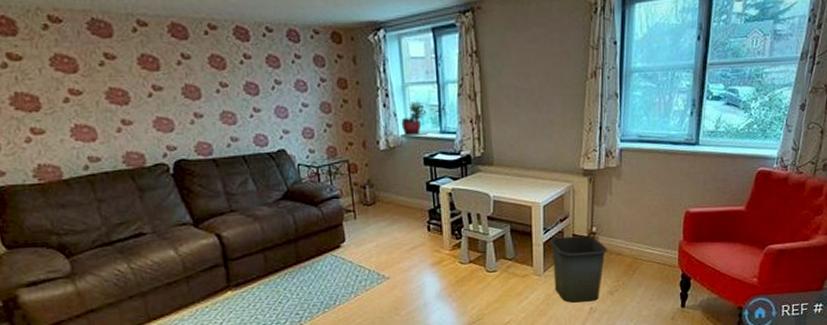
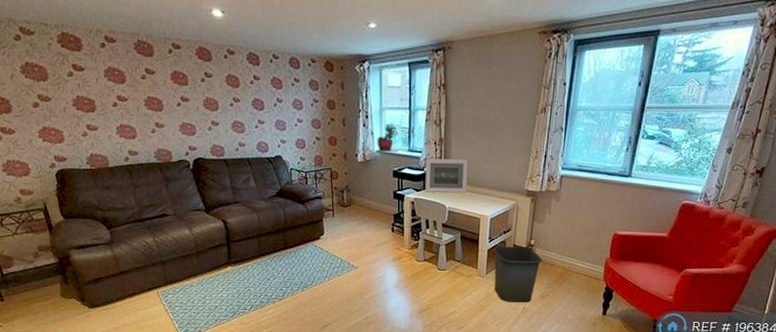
picture frame: none [461,138,513,180] -> present [425,158,468,193]

